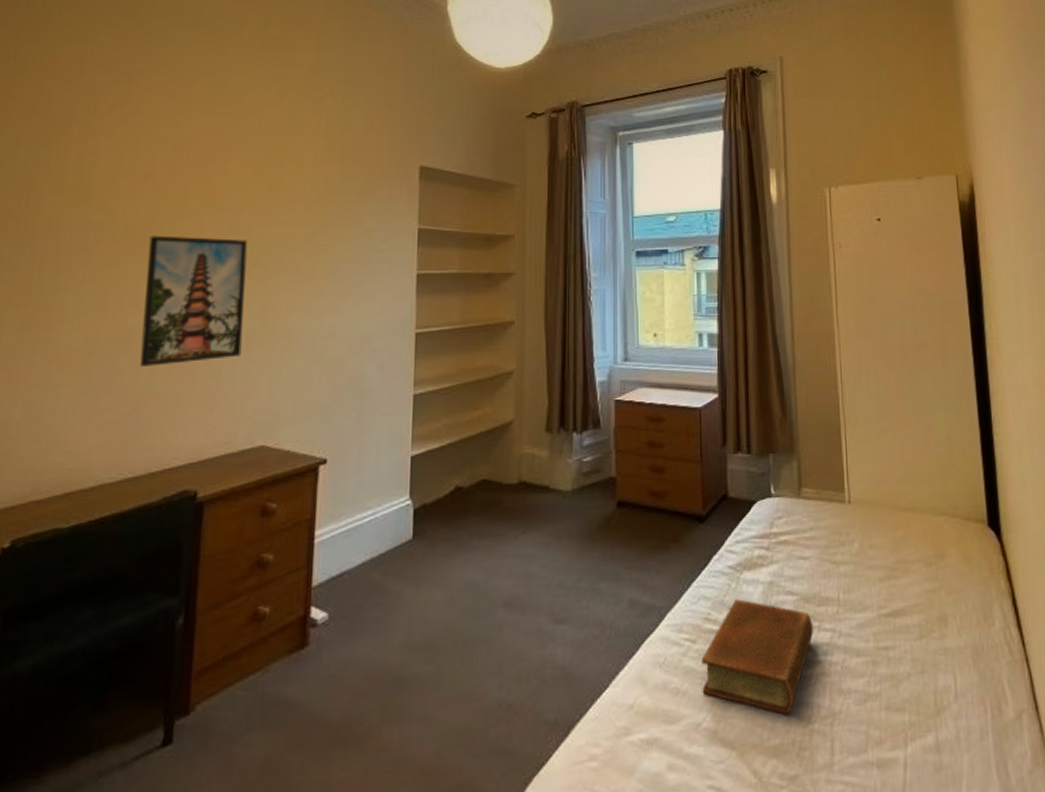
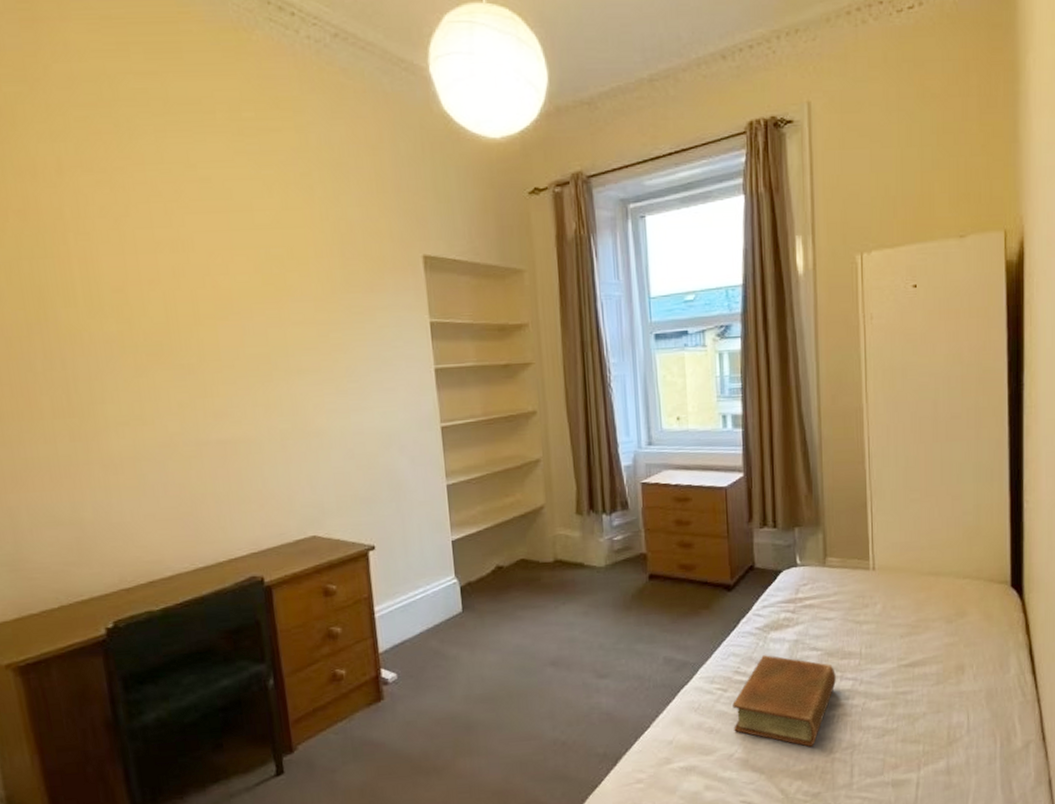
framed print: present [139,235,248,367] -> none [169,342,279,469]

